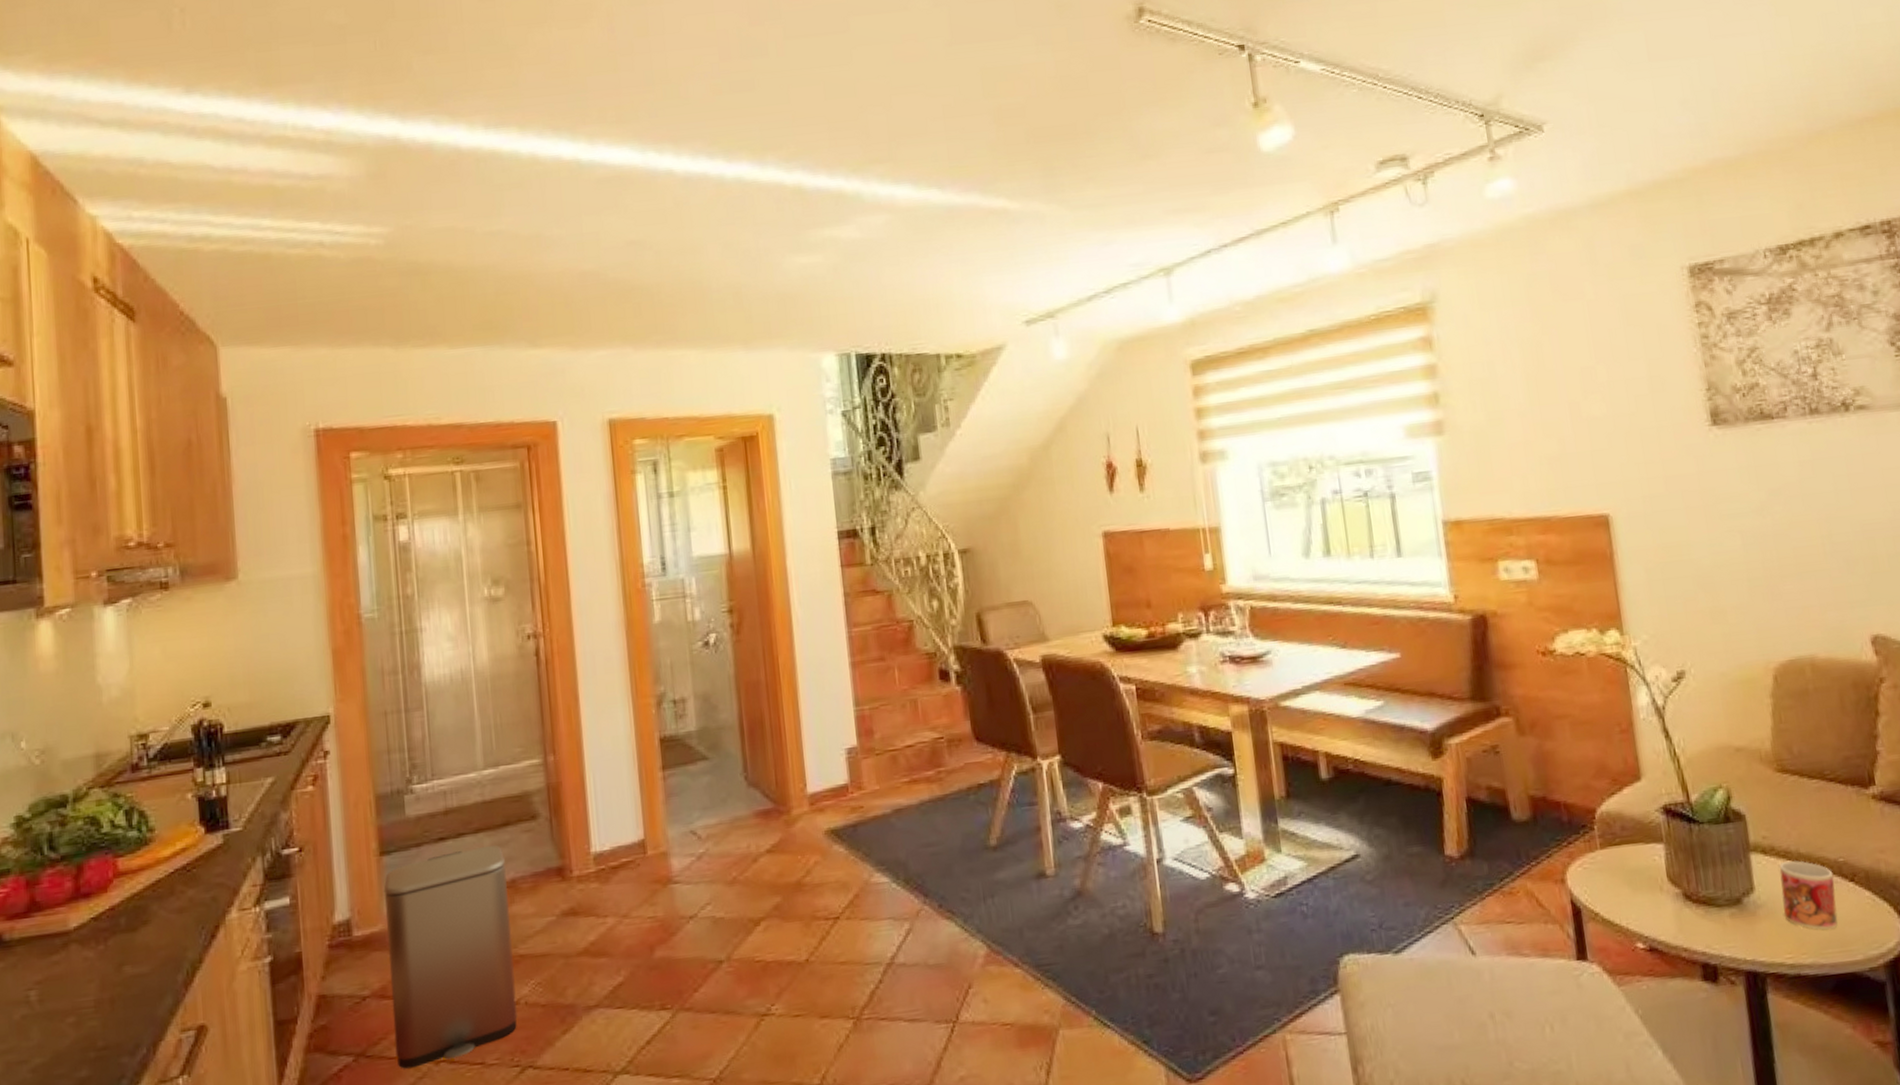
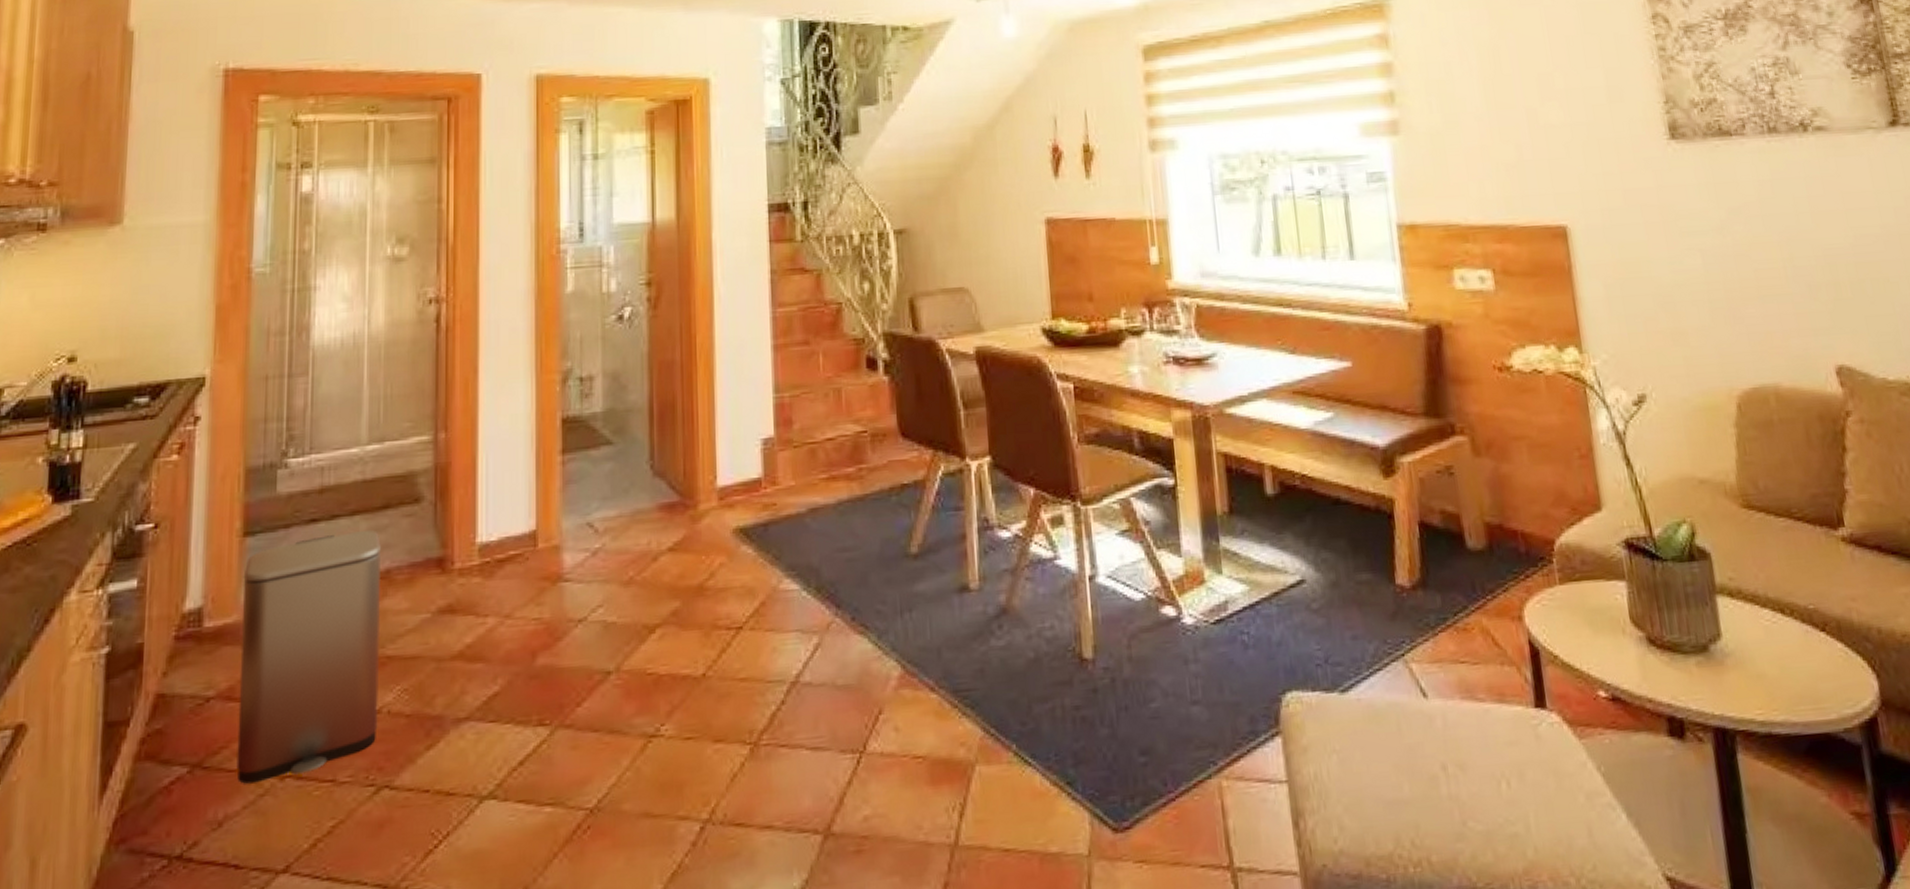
mug: present [1779,860,1838,931] -> none [1746,605,1810,685]

